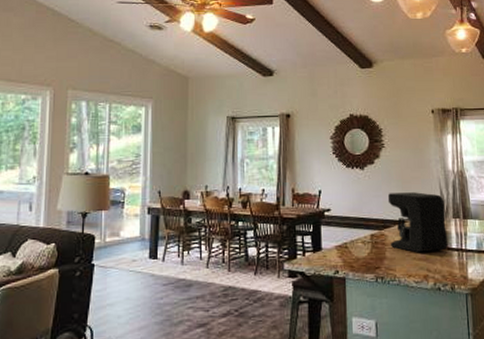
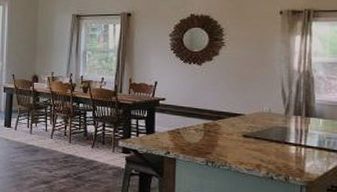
coffee maker: present [388,192,448,253] -> none [223,88,286,144]

